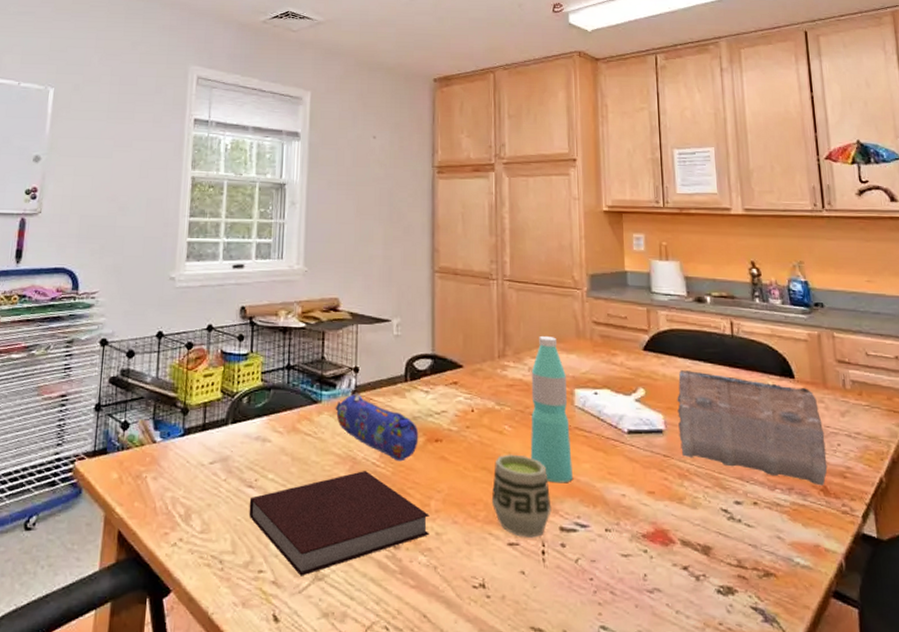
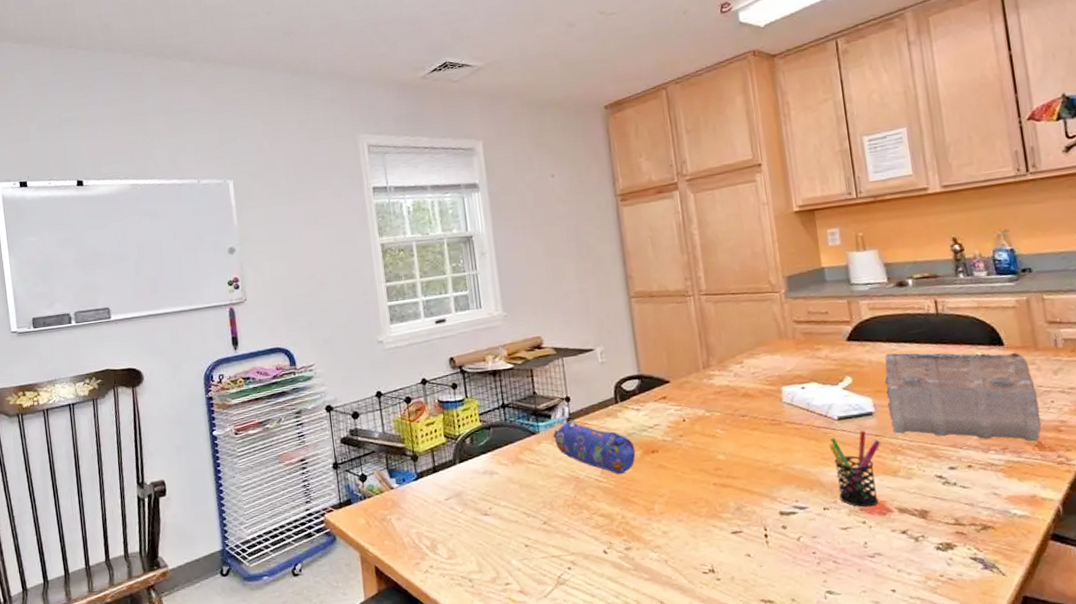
notebook: present [249,471,429,576] -> none [487,487,657,583]
cup: present [491,454,552,538] -> none [711,453,770,525]
water bottle: present [530,335,573,483] -> none [737,341,788,474]
pen holder: none [616,449,669,534] -> present [829,431,881,507]

